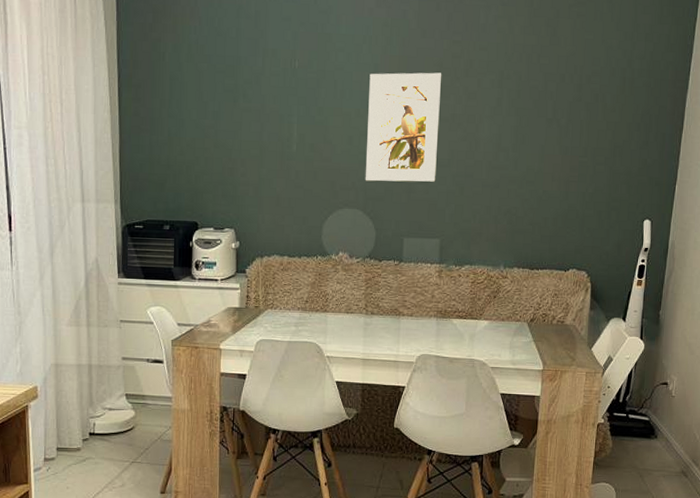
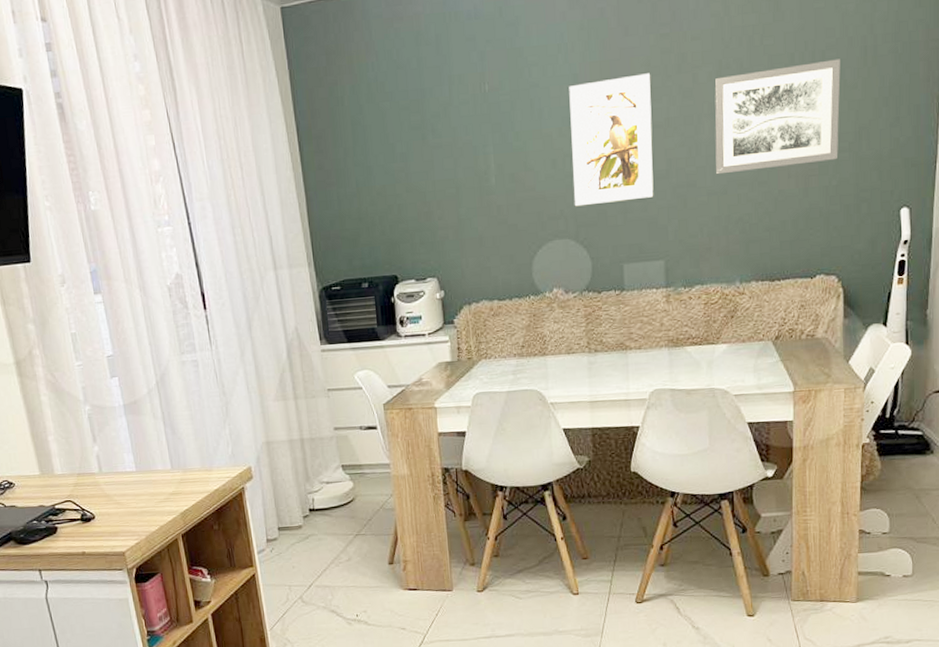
wall art: none [491,84,603,171] -> present [714,59,841,175]

